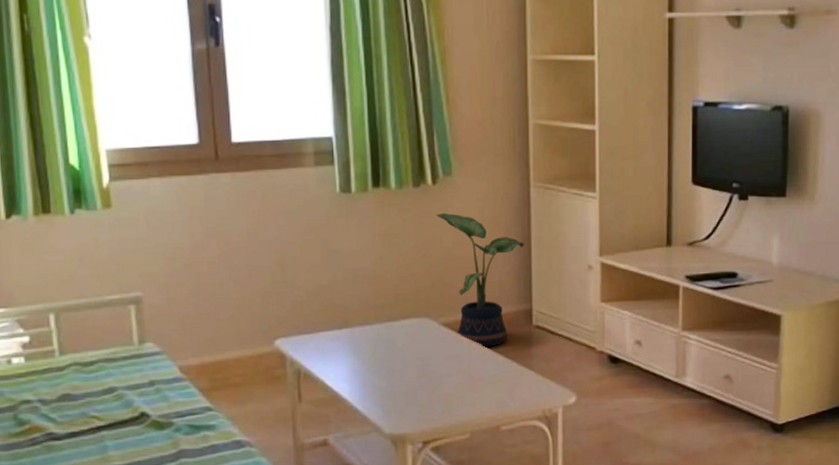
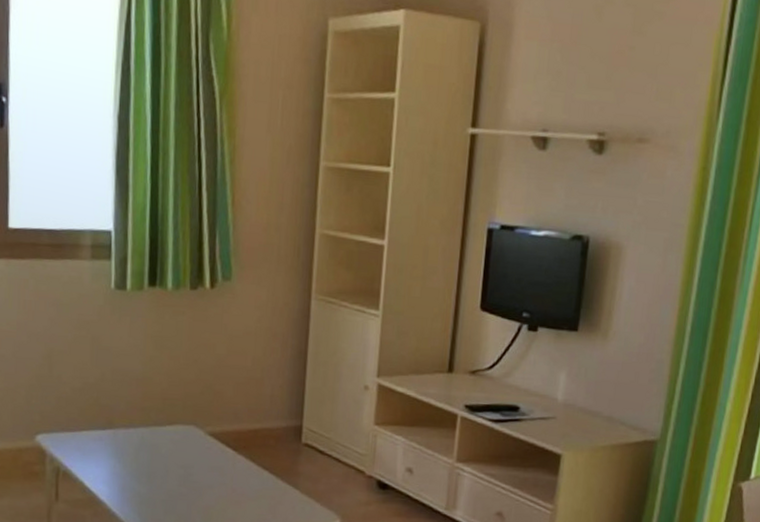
potted plant: present [436,212,524,347] -> none [212,318,300,462]

